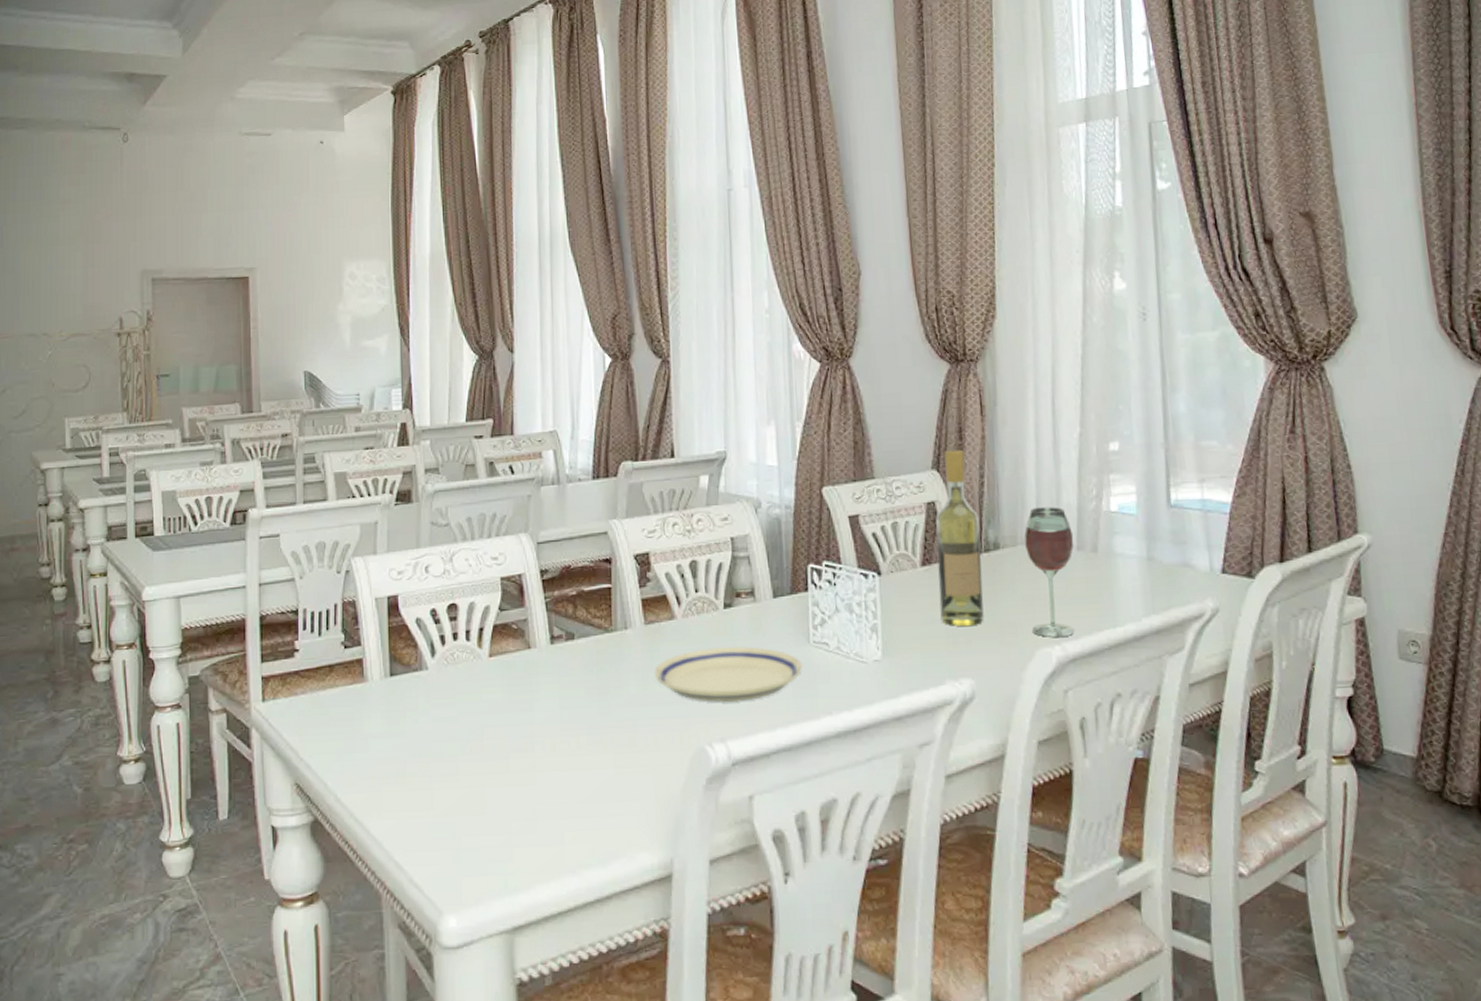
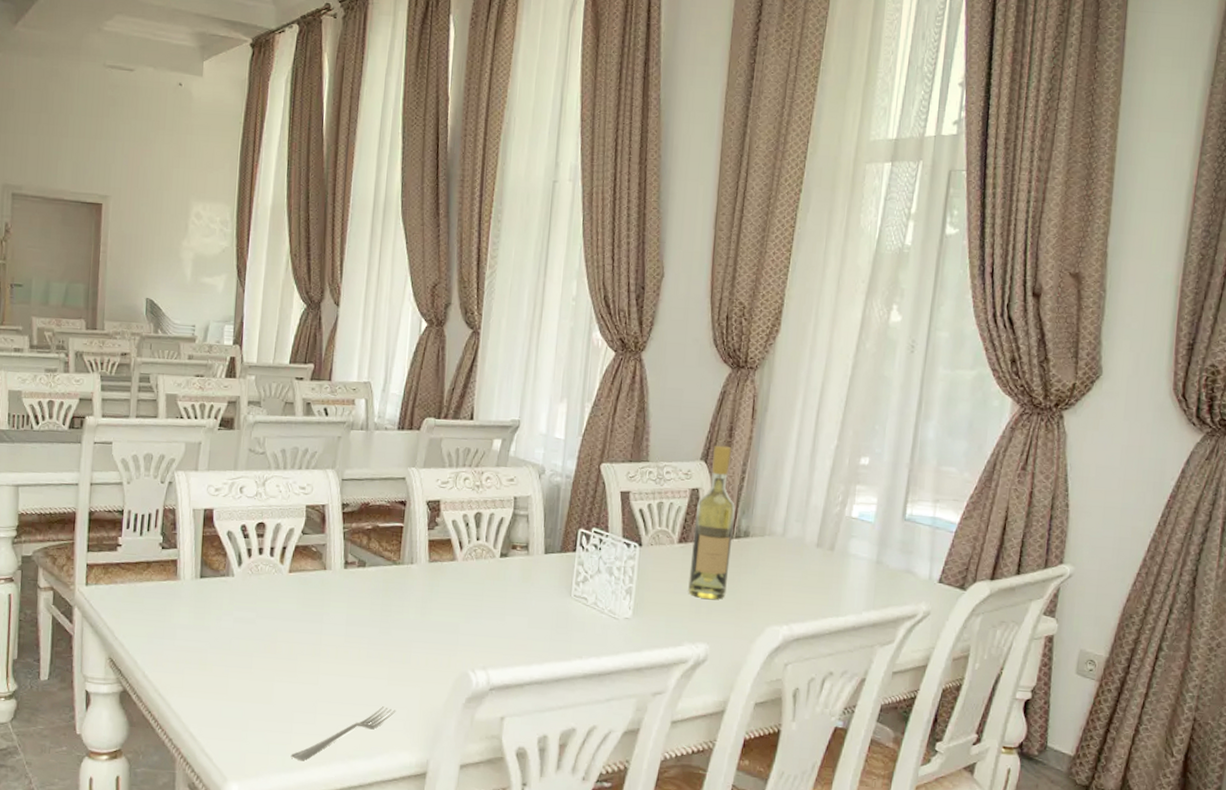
fork: none [513,801,629,878] -> present [290,706,396,760]
plate: present [654,645,802,703] -> none [432,589,562,638]
wineglass: present [1024,507,1074,637] -> none [766,505,816,619]

